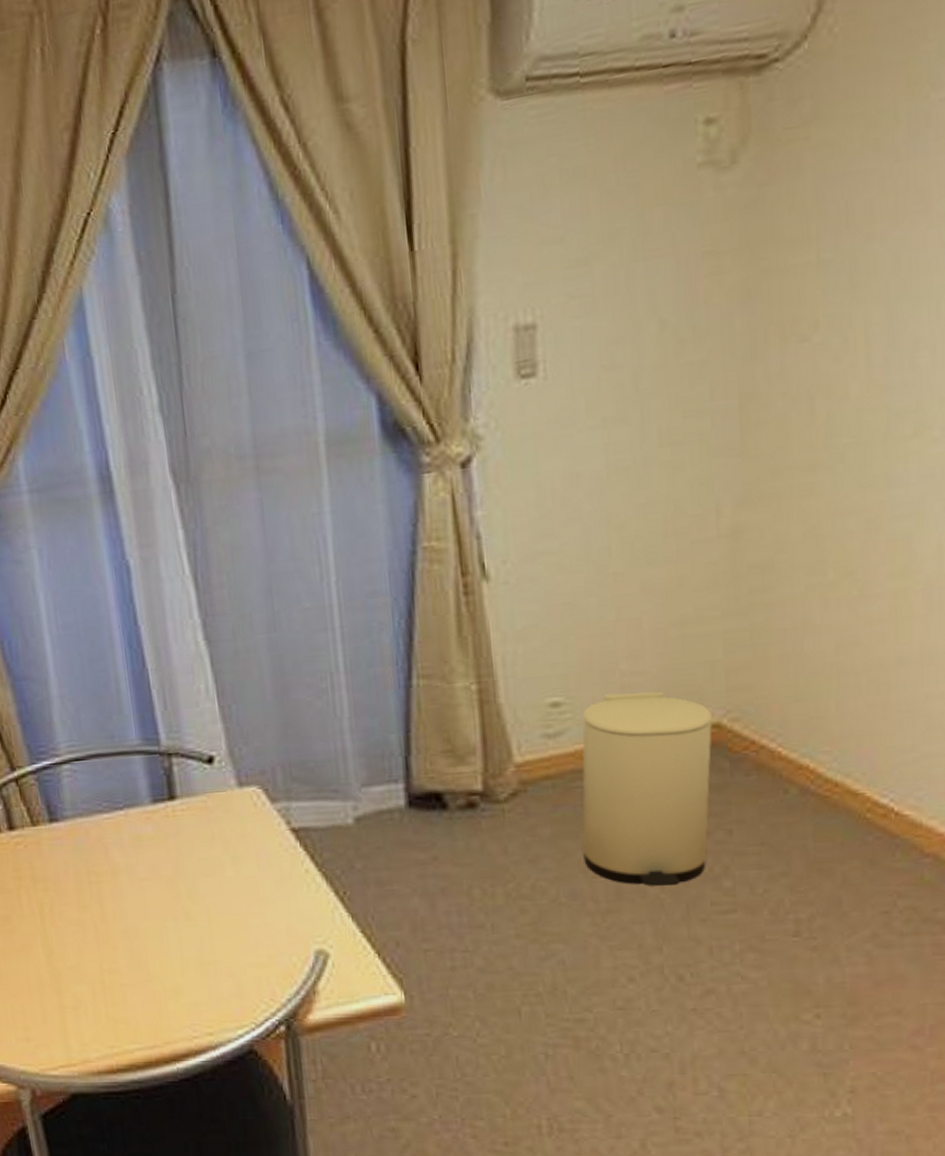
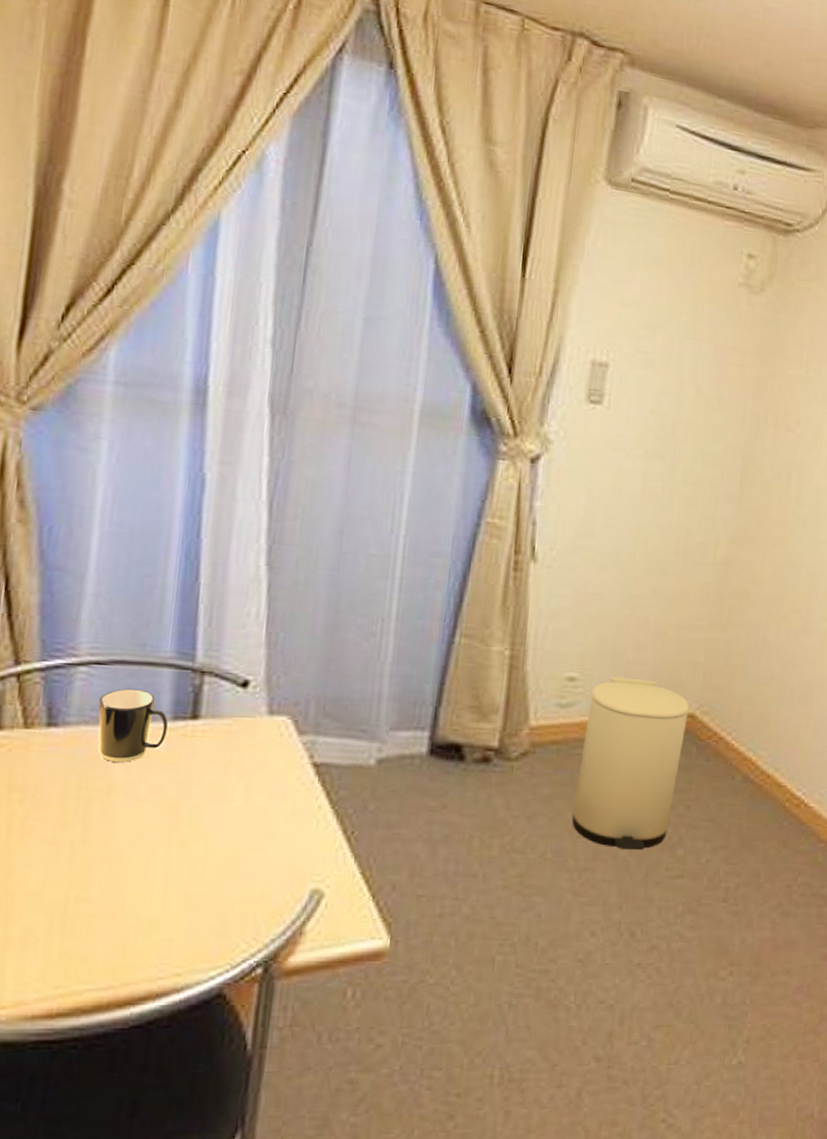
mug: none [86,778,152,848] -> present [98,688,169,762]

